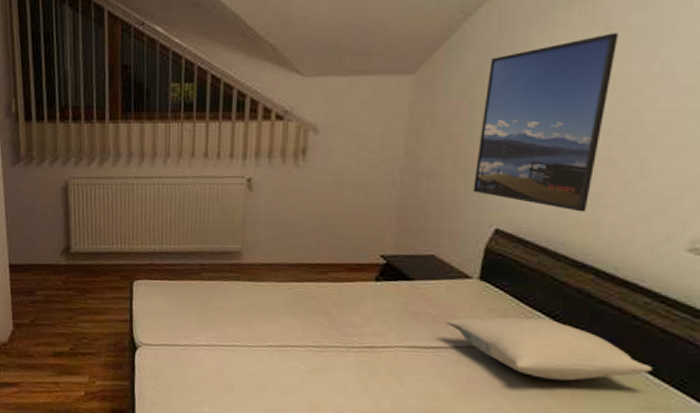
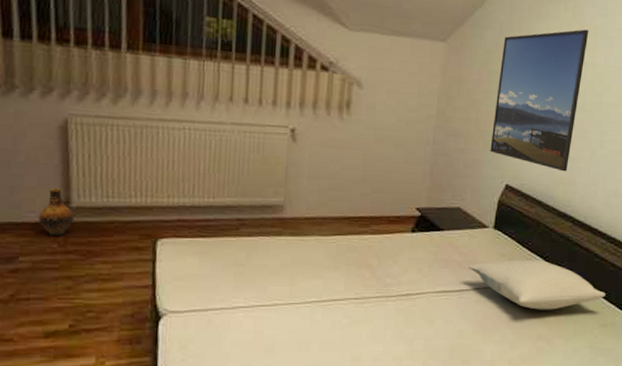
ceramic jug: none [49,237,73,276] -> present [38,187,74,237]

